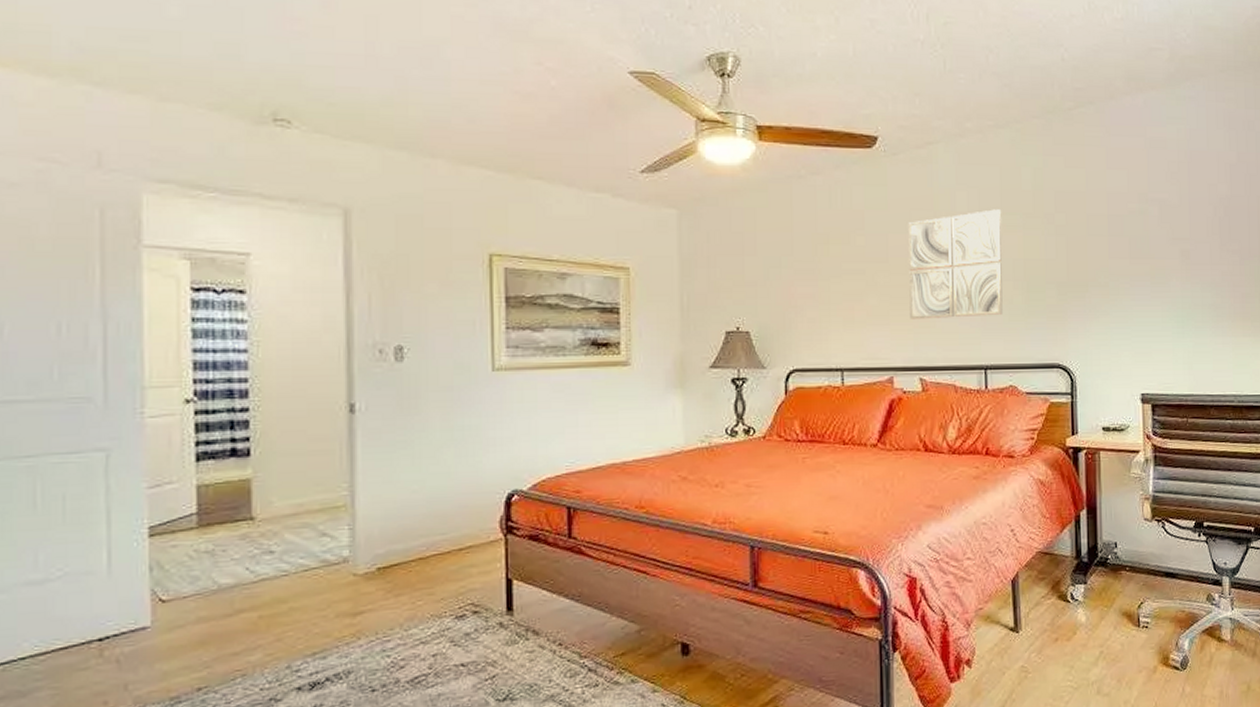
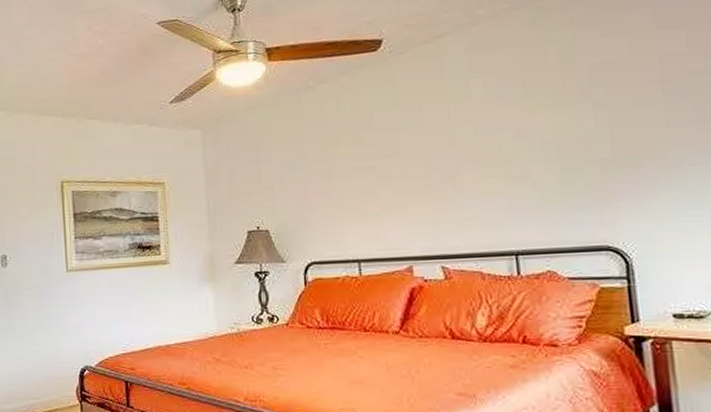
wall art: present [908,209,1003,320] -> none [419,91,533,210]

